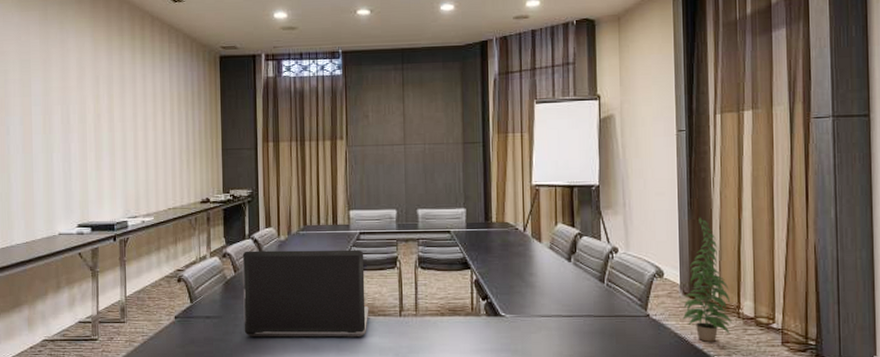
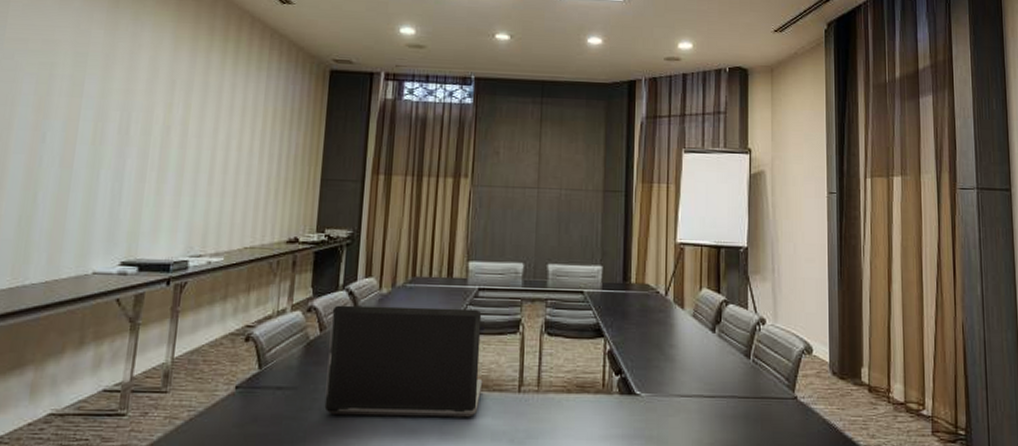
plant: present [682,217,733,343] -> none [831,288,883,431]

